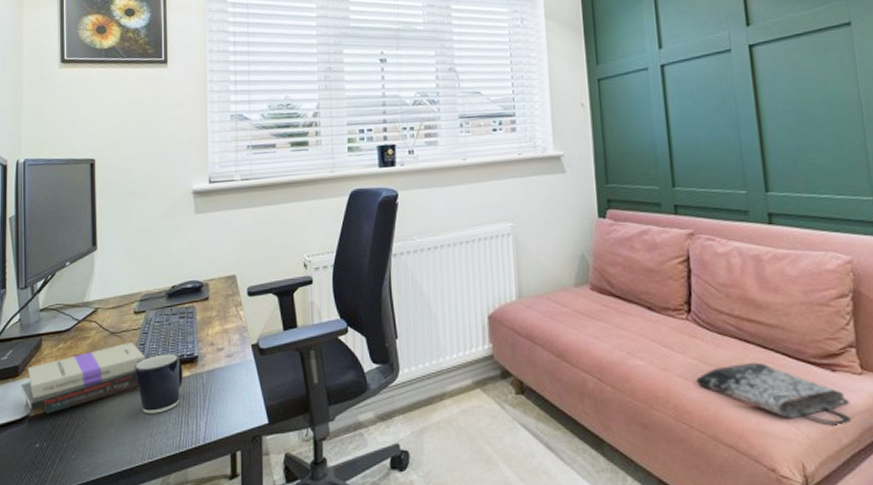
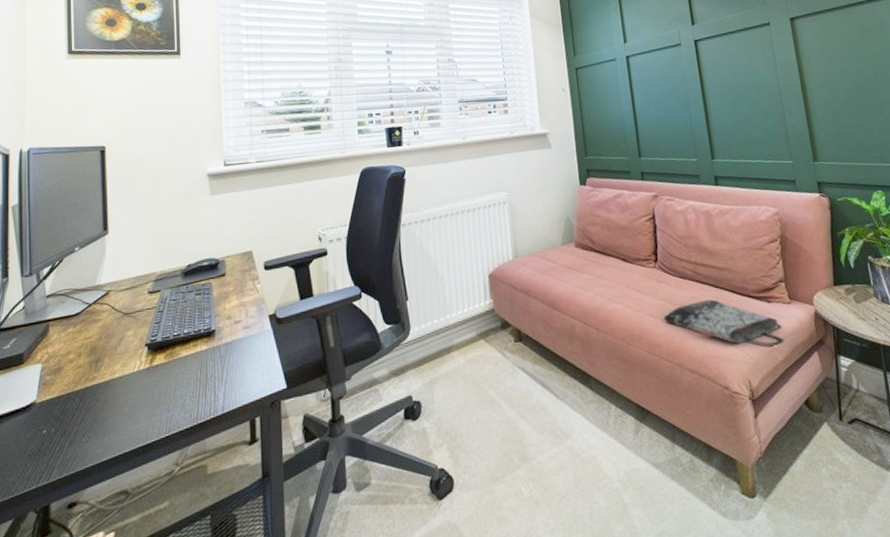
books: present [21,341,146,414] -> none [26,320,161,399]
mug: present [134,353,183,414] -> none [149,329,201,390]

